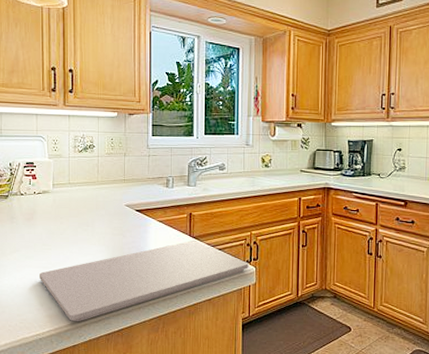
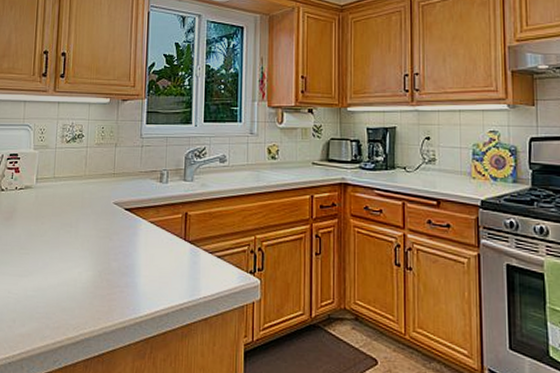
cutting board: present [40,240,248,322] -> none [14,245,252,343]

